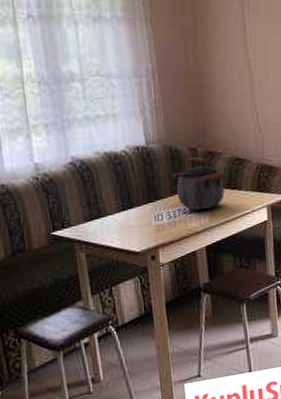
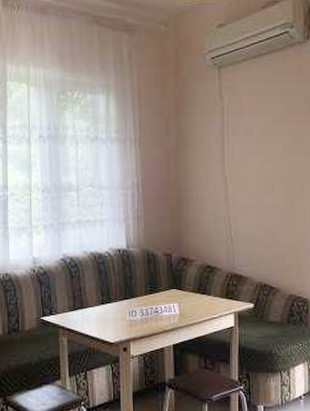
kettle: present [173,157,227,210] -> none [148,262,198,310]

